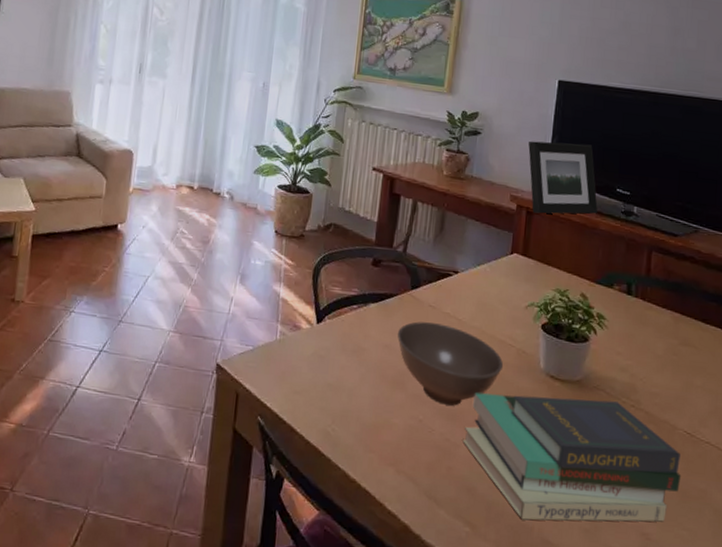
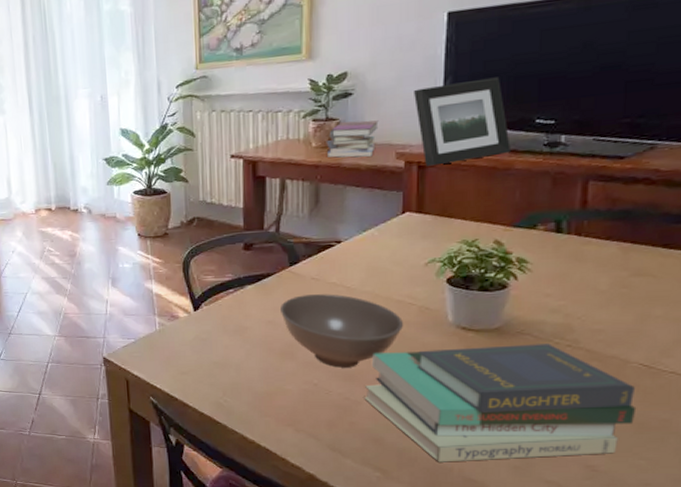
books: none [455,156,499,195] -> present [326,120,379,158]

